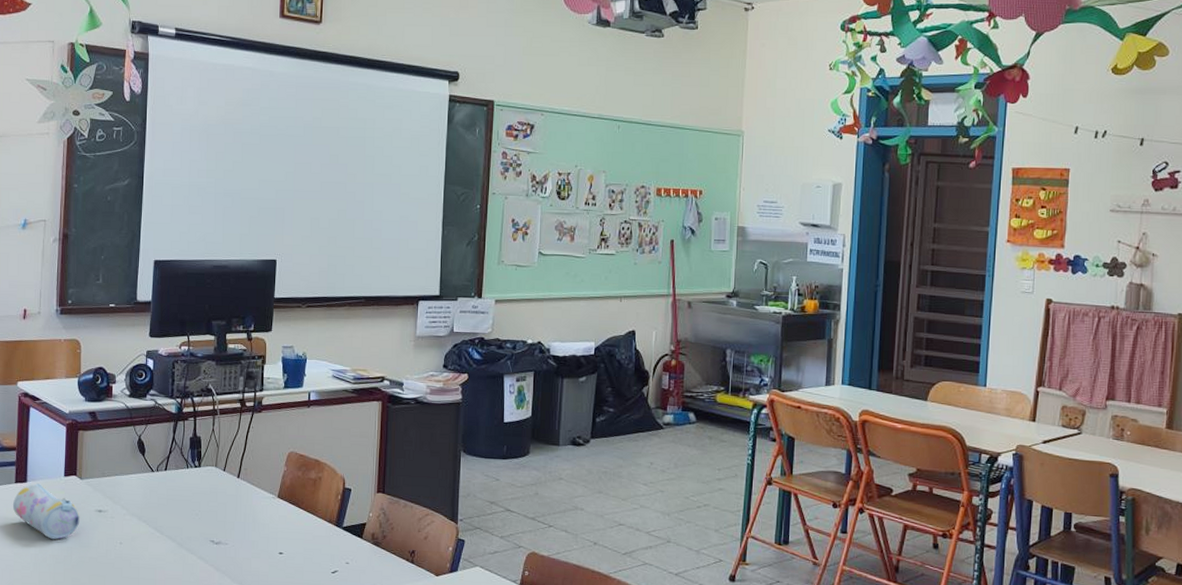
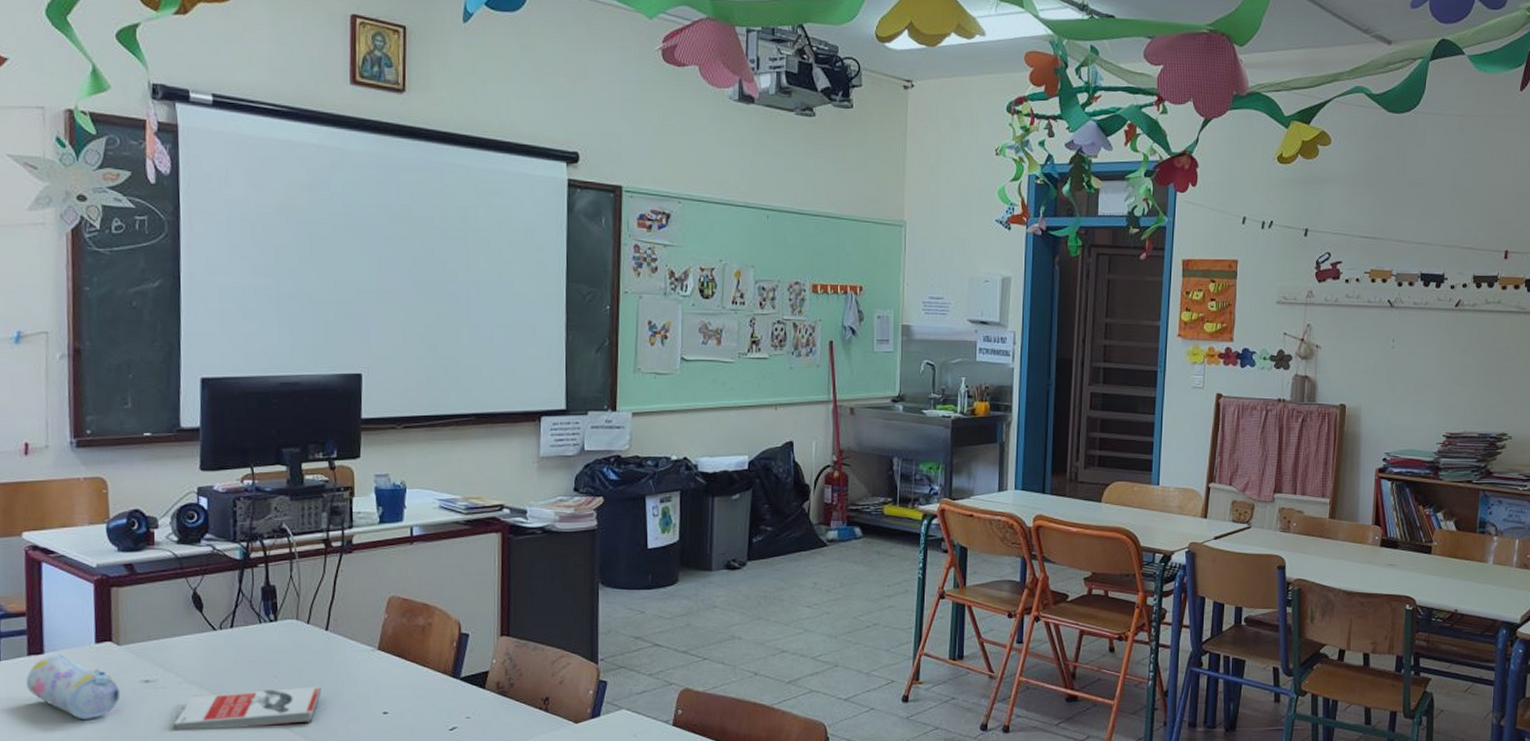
book: none [119,525,231,557] -> present [175,686,321,729]

